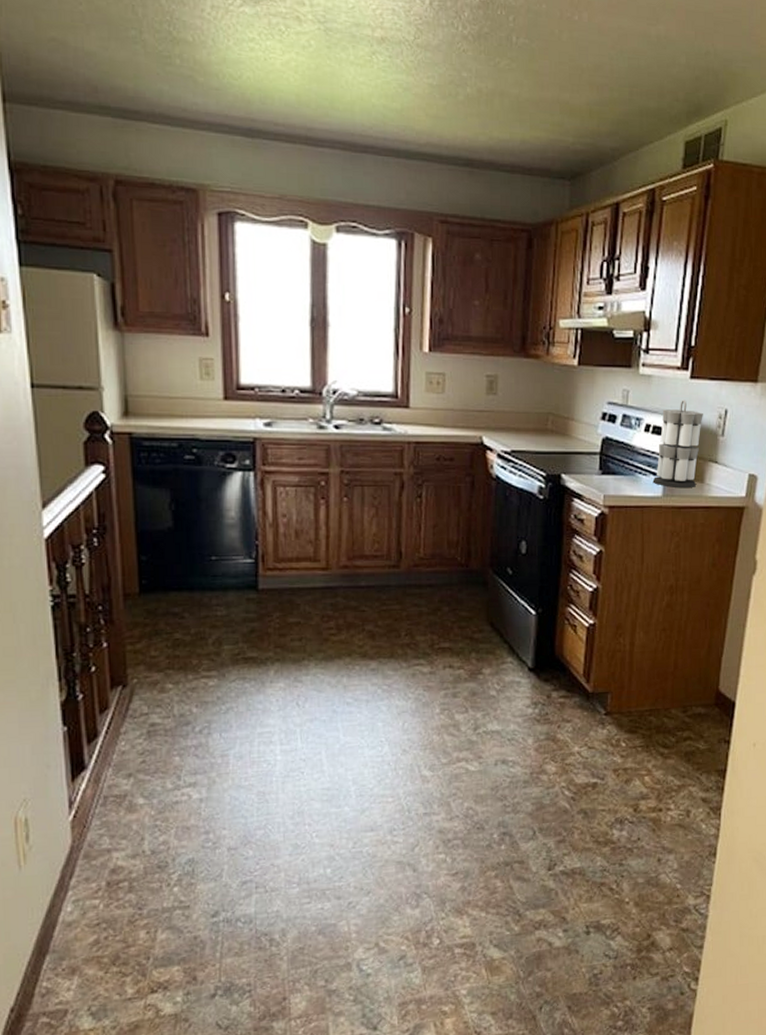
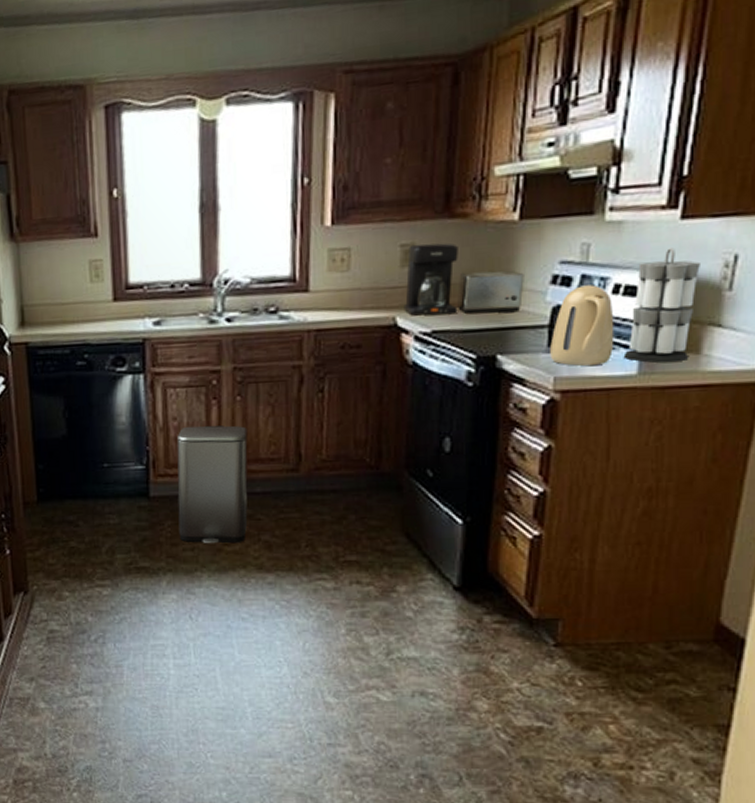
pedal bin: none [286,523,354,635] -> present [176,425,248,544]
coffee maker: none [489,376,532,438] -> present [403,242,458,316]
toaster: none [531,403,582,440] -> present [457,270,524,315]
kettle: none [601,423,646,487] -> present [550,284,614,366]

